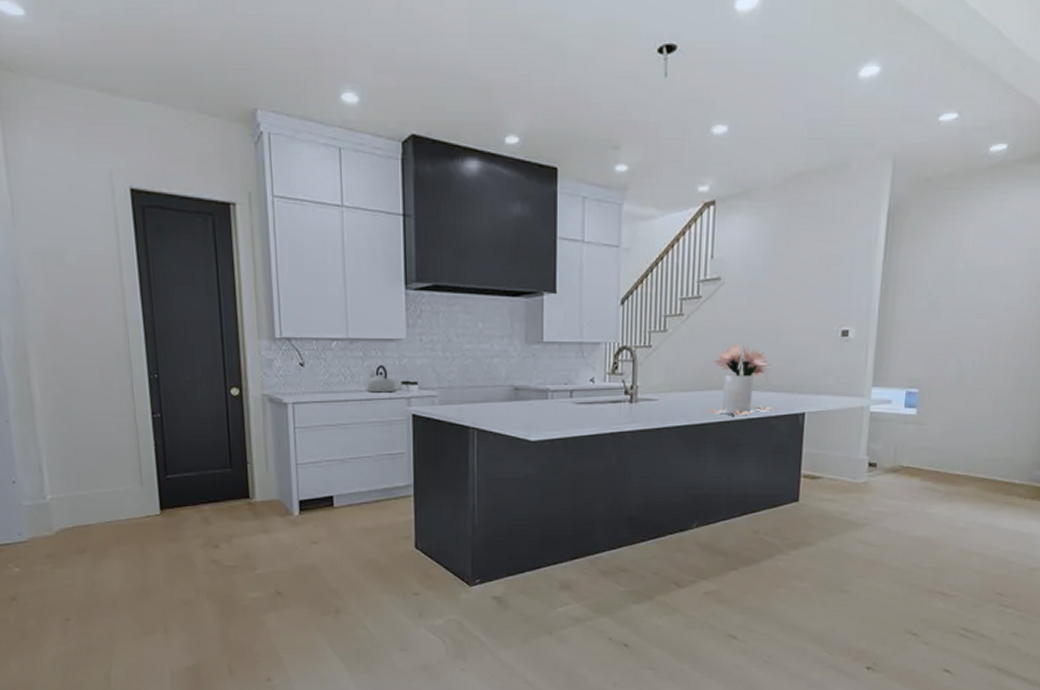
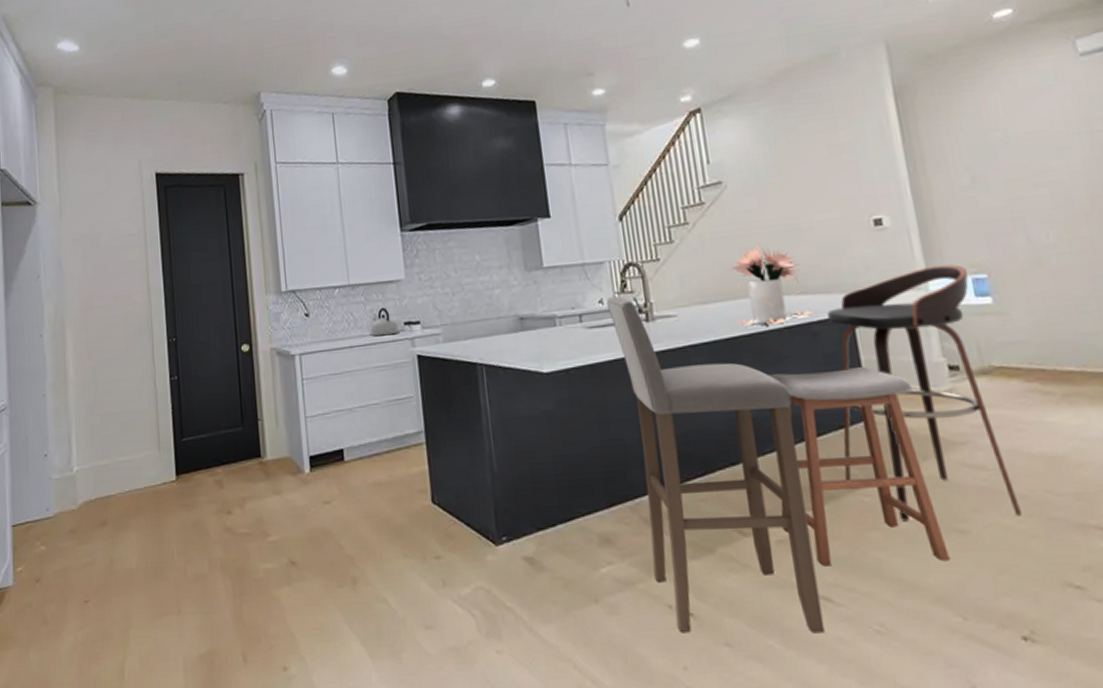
bar stool: none [597,376,740,661] -> present [606,295,825,634]
stool: none [711,457,837,612] -> present [770,366,950,565]
bar stool: none [768,377,905,582] -> present [827,264,1022,522]

